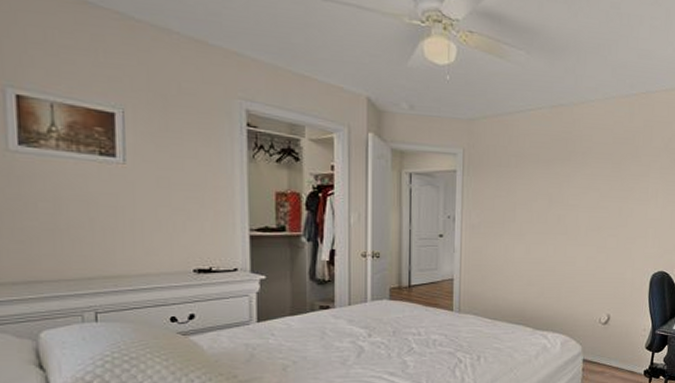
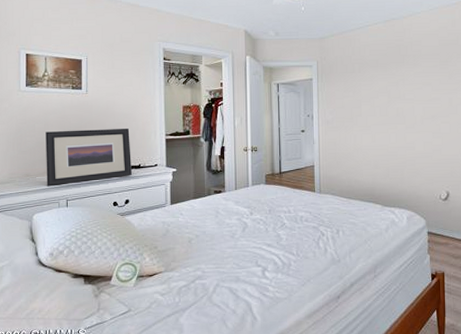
picture frame: none [56,214,198,293] -> present [45,129,132,187]

